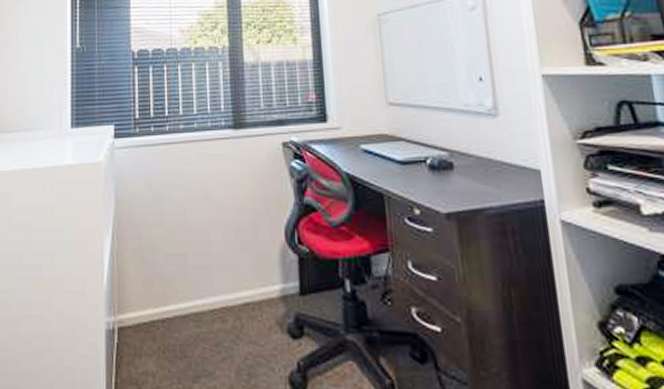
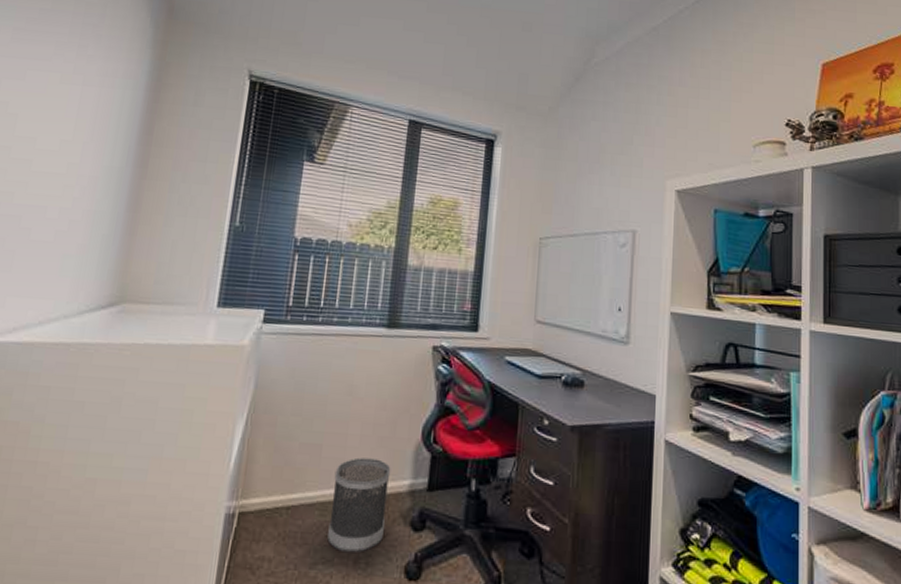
wastebasket: none [203,265,263,365] -> present [327,457,391,553]

